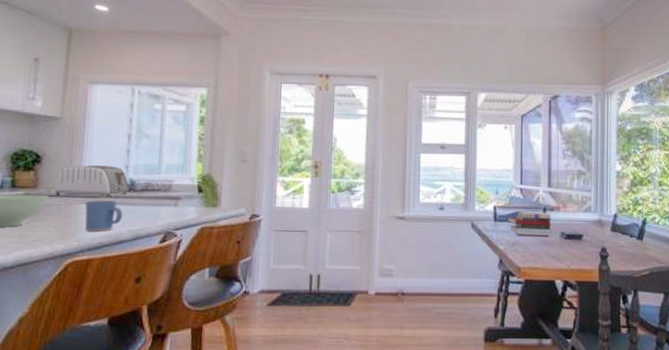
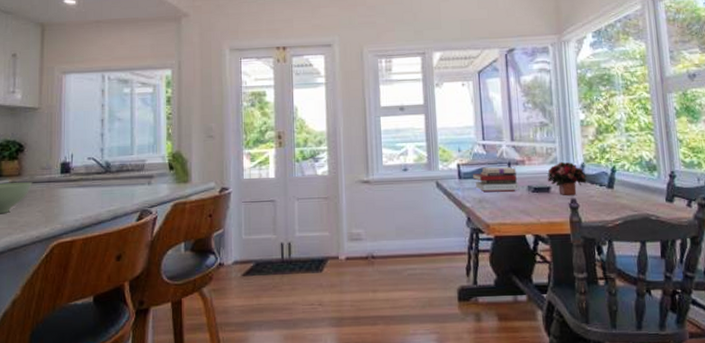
toaster: present [54,165,129,197] -> none [37,149,105,182]
mug: present [85,200,123,232] -> none [66,183,101,214]
bouquet: none [581,210,618,245] -> present [547,161,587,196]

